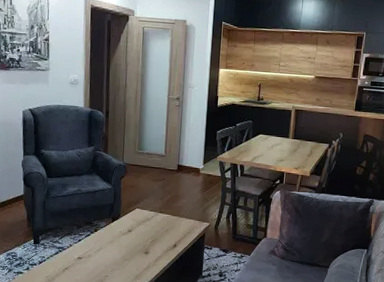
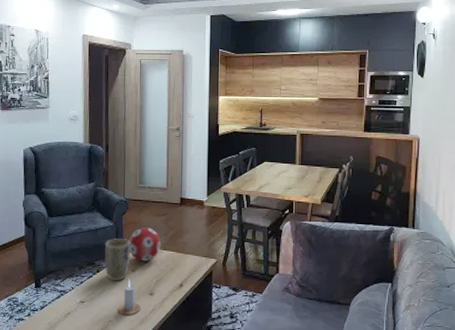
plant pot: none [101,200,128,241] -> present [104,238,130,282]
candle: none [114,238,136,272] -> present [118,278,140,316]
decorative ball: none [126,191,158,223] -> present [128,228,161,262]

